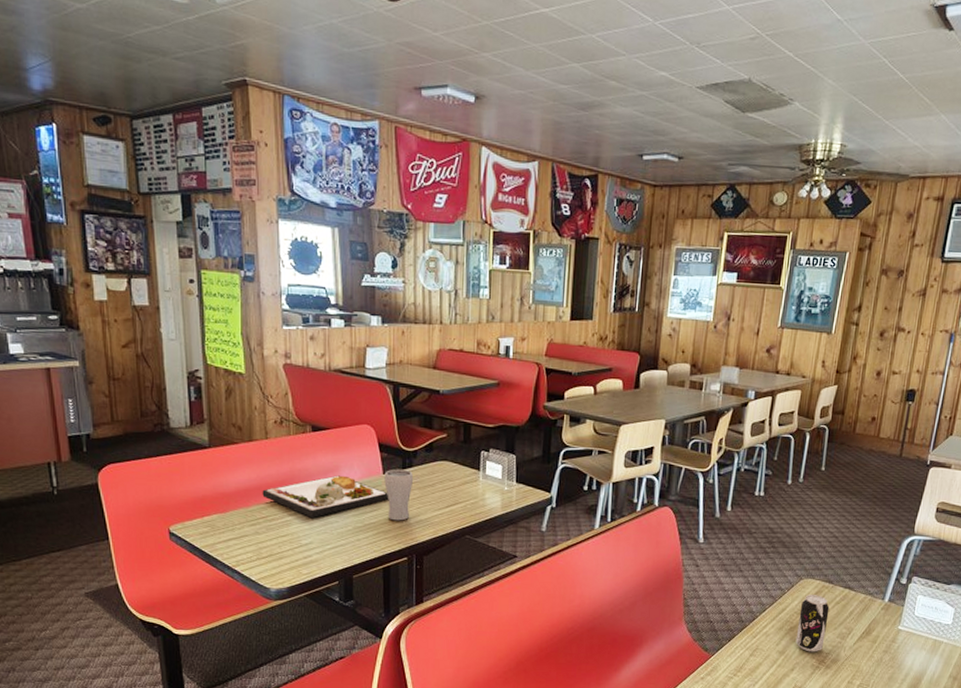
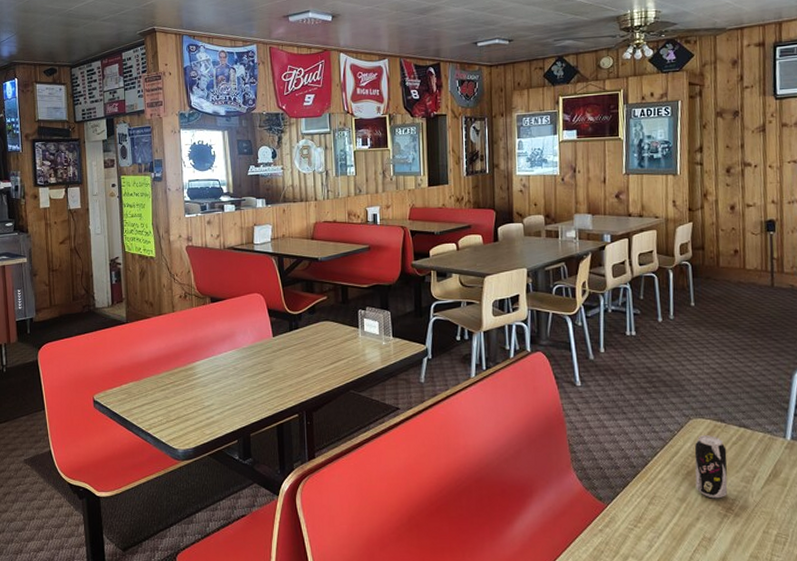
dinner plate: present [262,475,389,519] -> none [170,340,279,382]
drinking glass: present [384,469,413,521] -> none [274,331,299,380]

